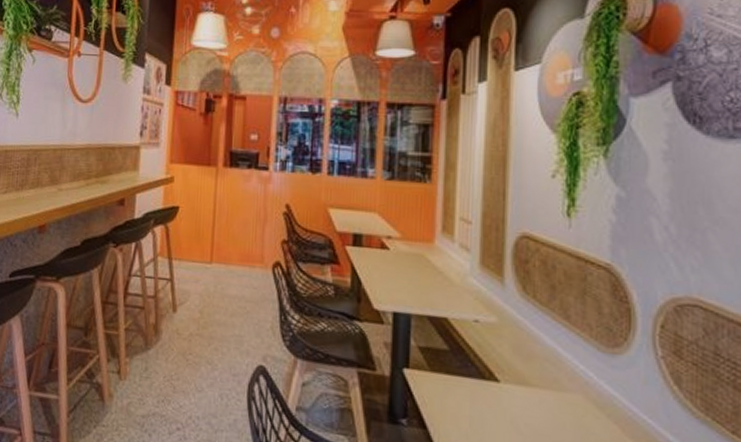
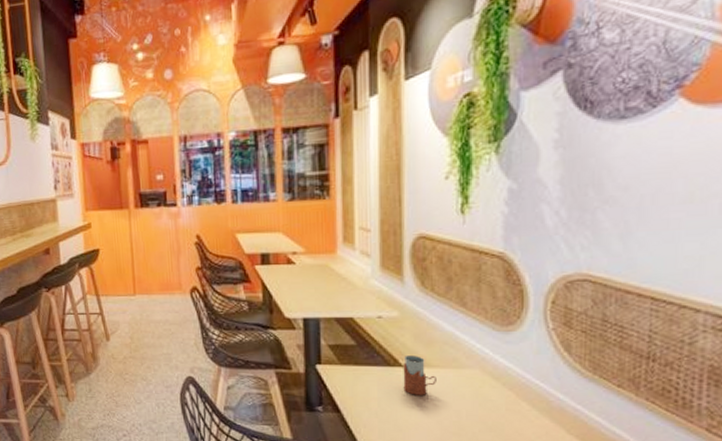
drinking glass: none [498,369,535,419] -> present [403,356,436,395]

